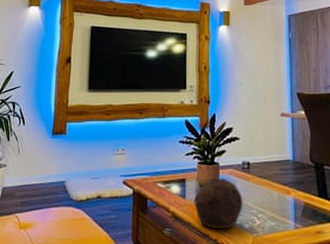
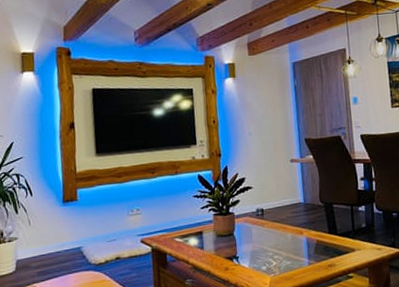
soccer ball: present [194,177,243,230] -> none [212,226,260,275]

